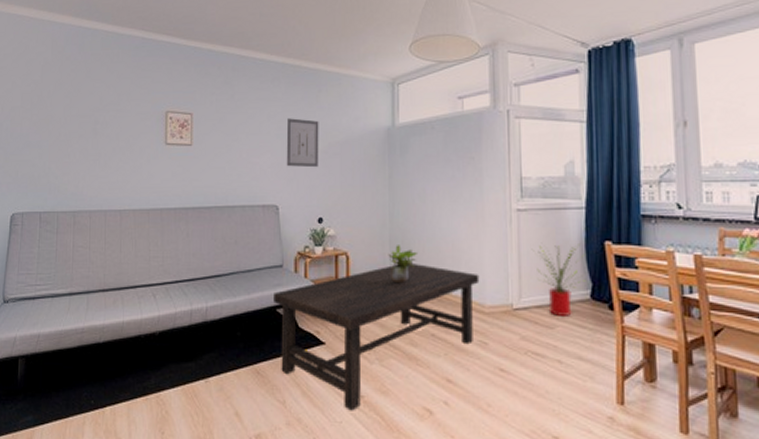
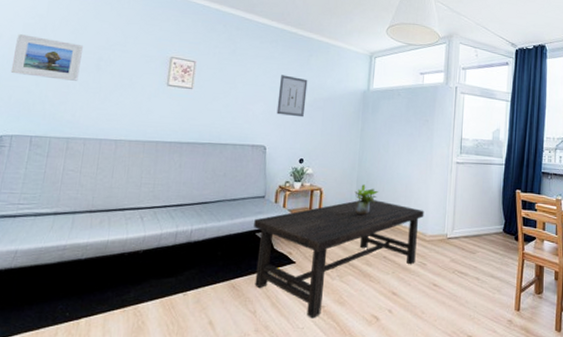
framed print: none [14,104,79,149] -> present [10,34,84,81]
house plant: present [531,244,586,316] -> none [464,190,502,245]

